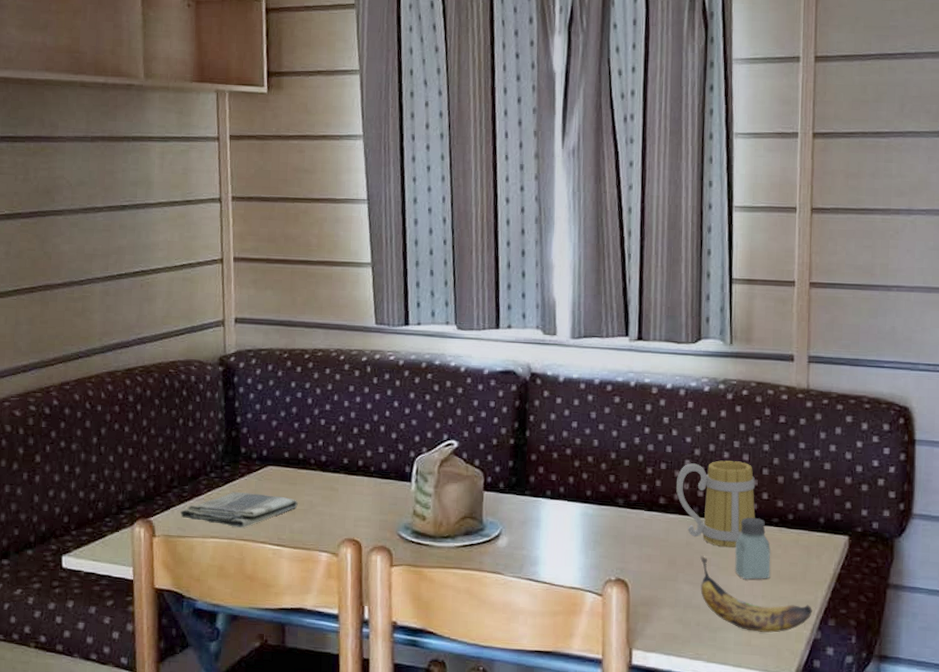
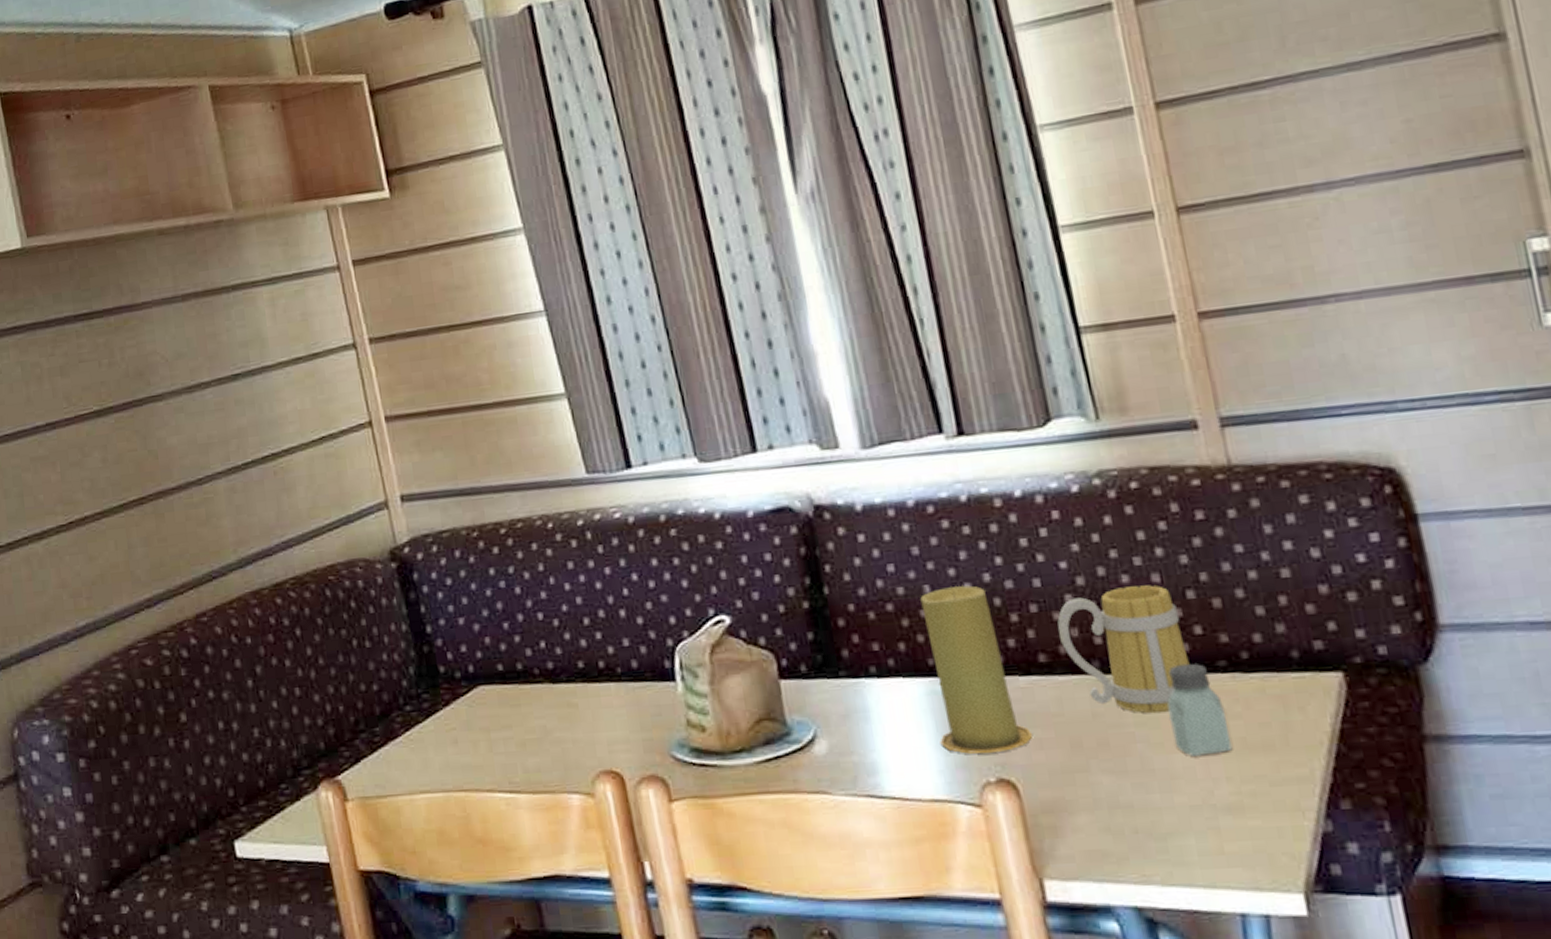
dish towel: present [180,491,298,529] -> none [375,724,528,776]
candle: none [583,443,646,561] -> present [920,585,1034,754]
banana: present [700,555,812,633] -> none [1118,729,1311,832]

